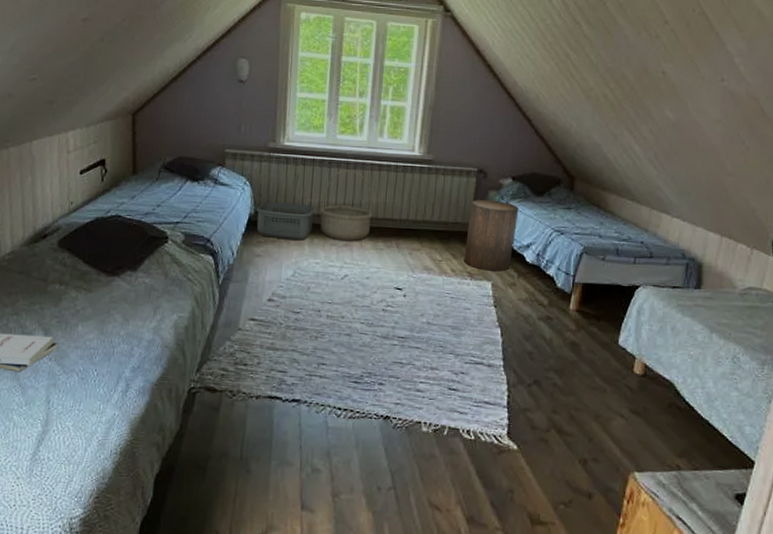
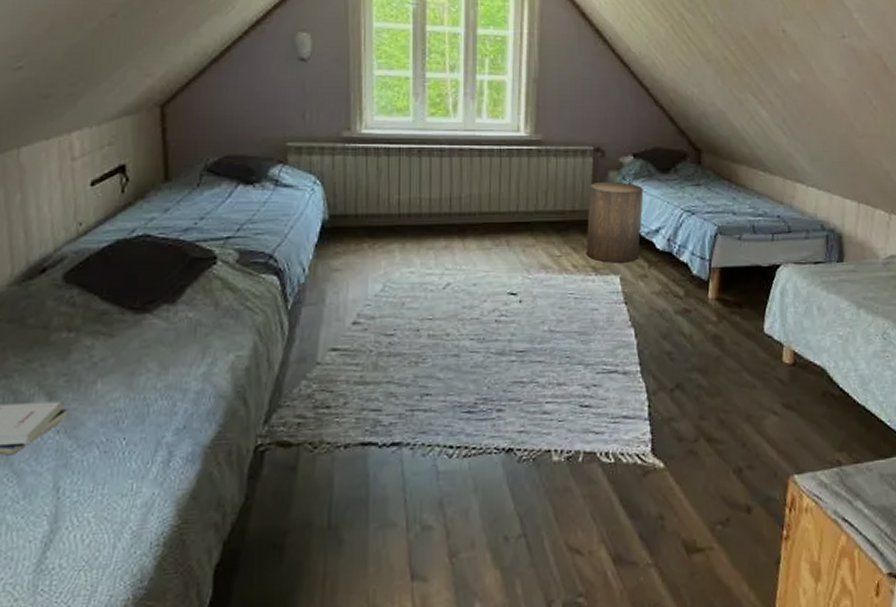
clothes hamper: present [256,202,316,241] -> none [331,203,406,247]
basket: present [320,169,373,242] -> none [411,157,476,243]

